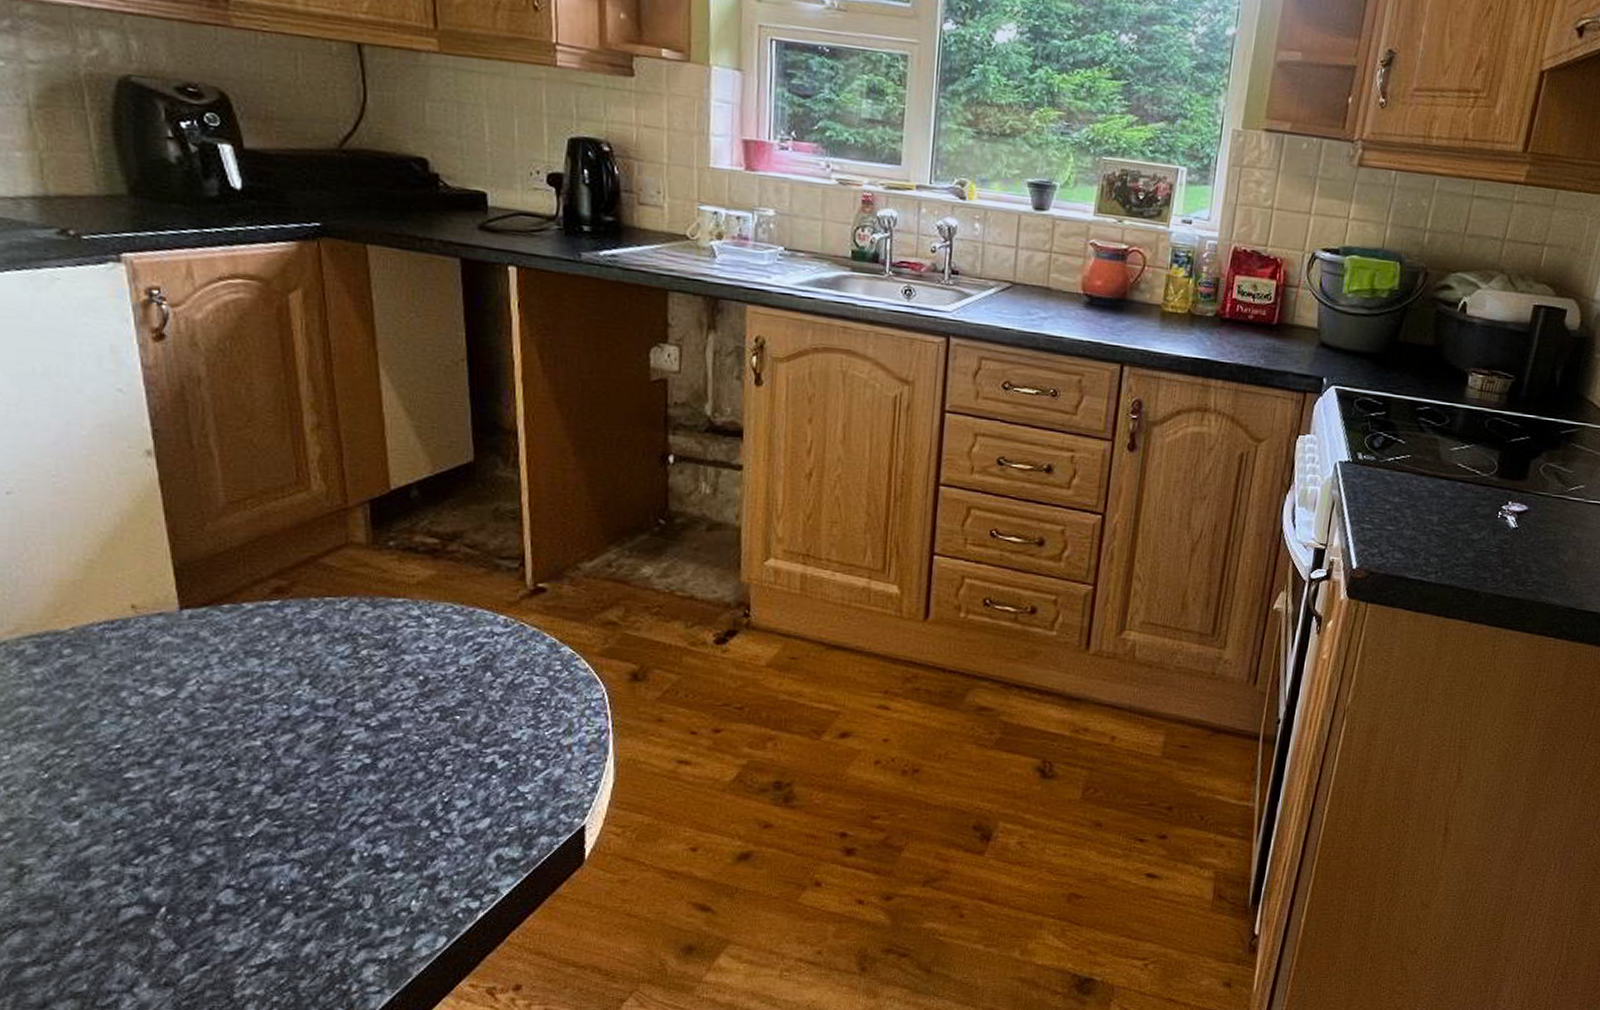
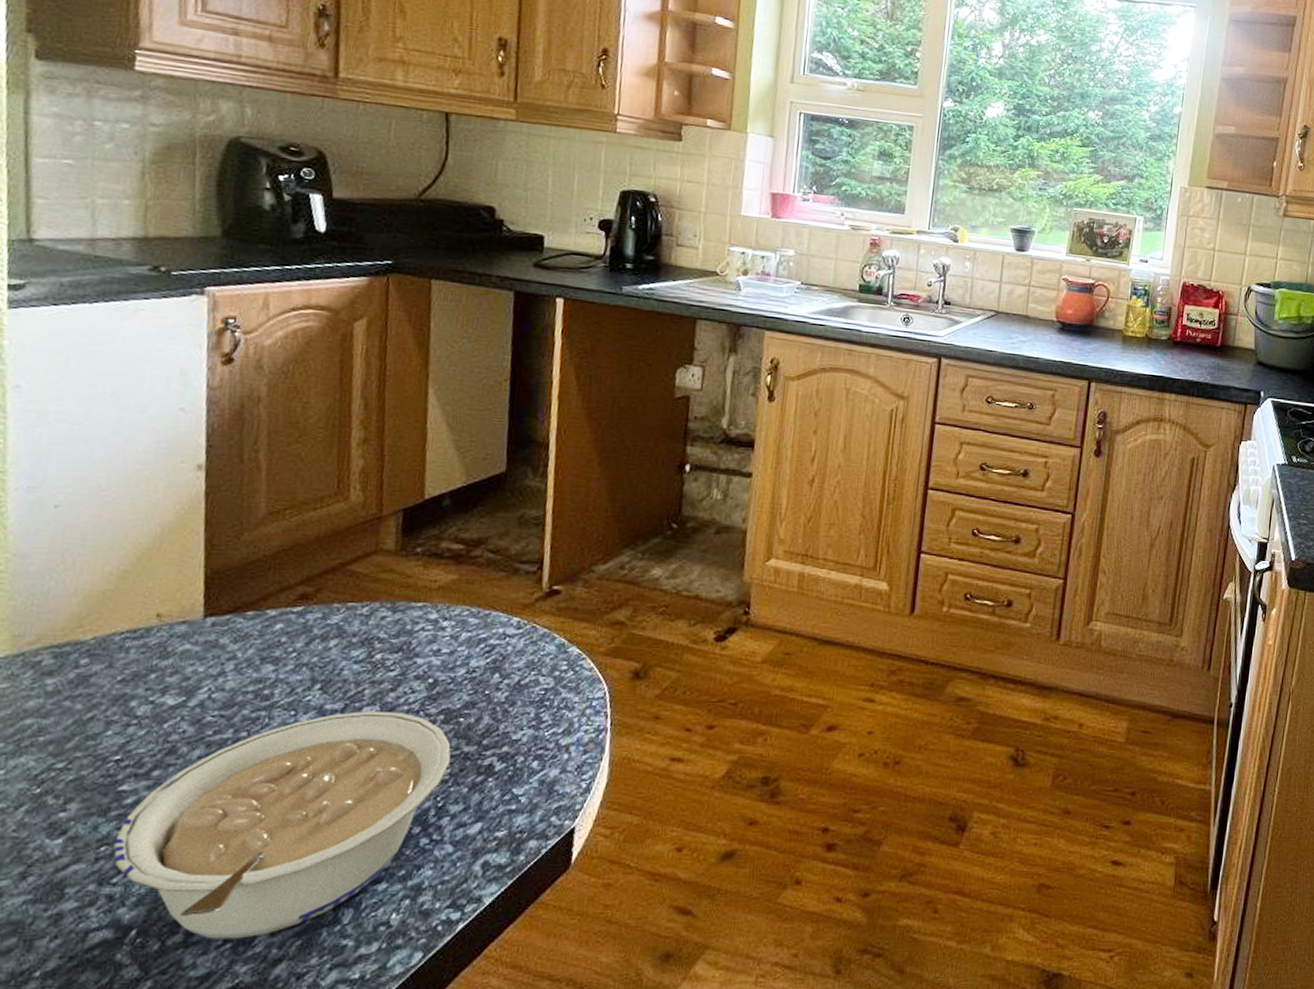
legume: none [129,707,452,919] -> present [113,711,451,939]

